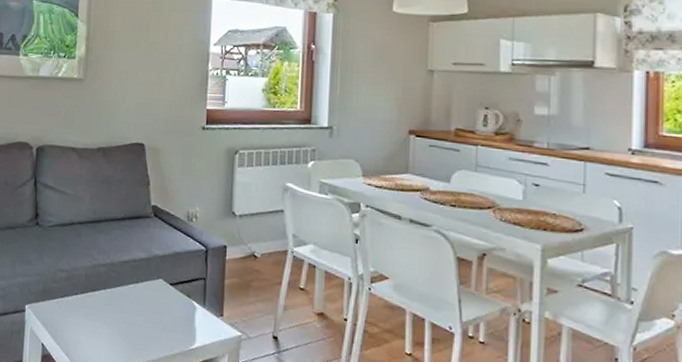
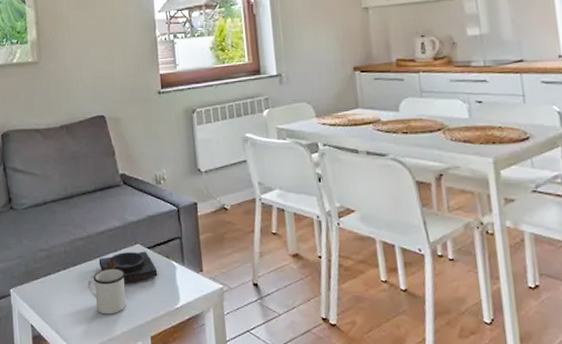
mug: none [104,298,143,346] -> present [87,268,126,315]
decorative bowl: none [118,284,177,316] -> present [98,251,158,282]

